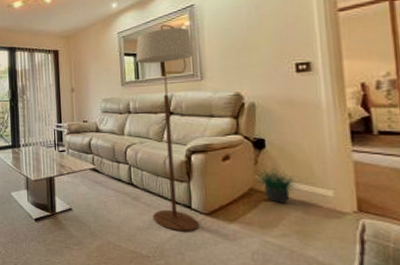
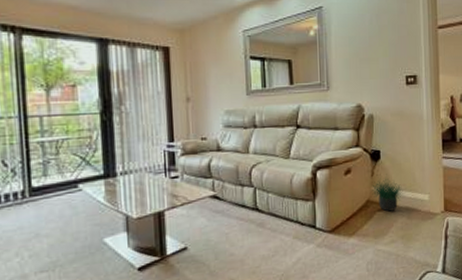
floor lamp: present [135,24,199,232] -> none [262,25,322,255]

